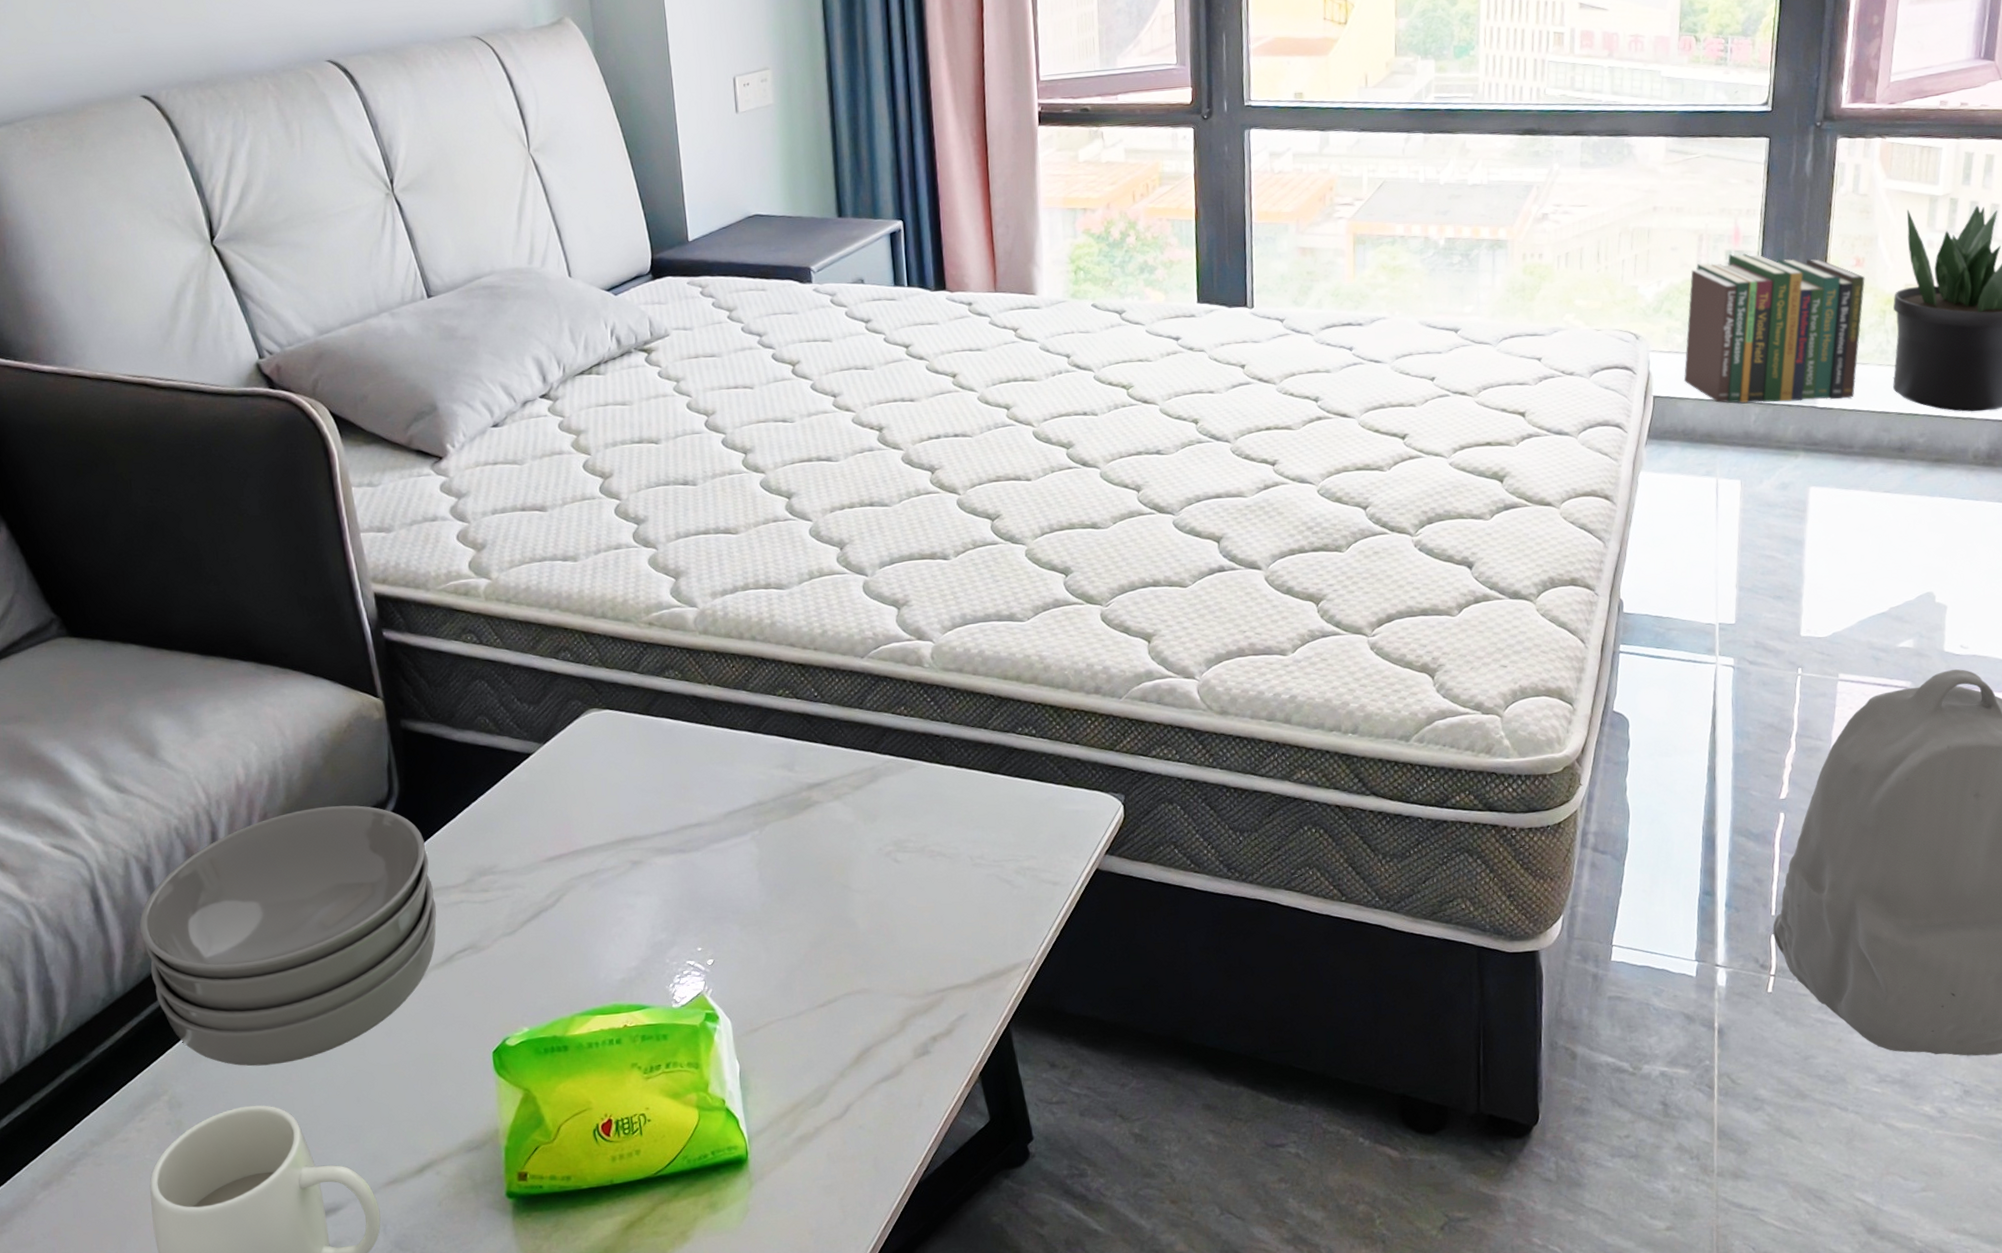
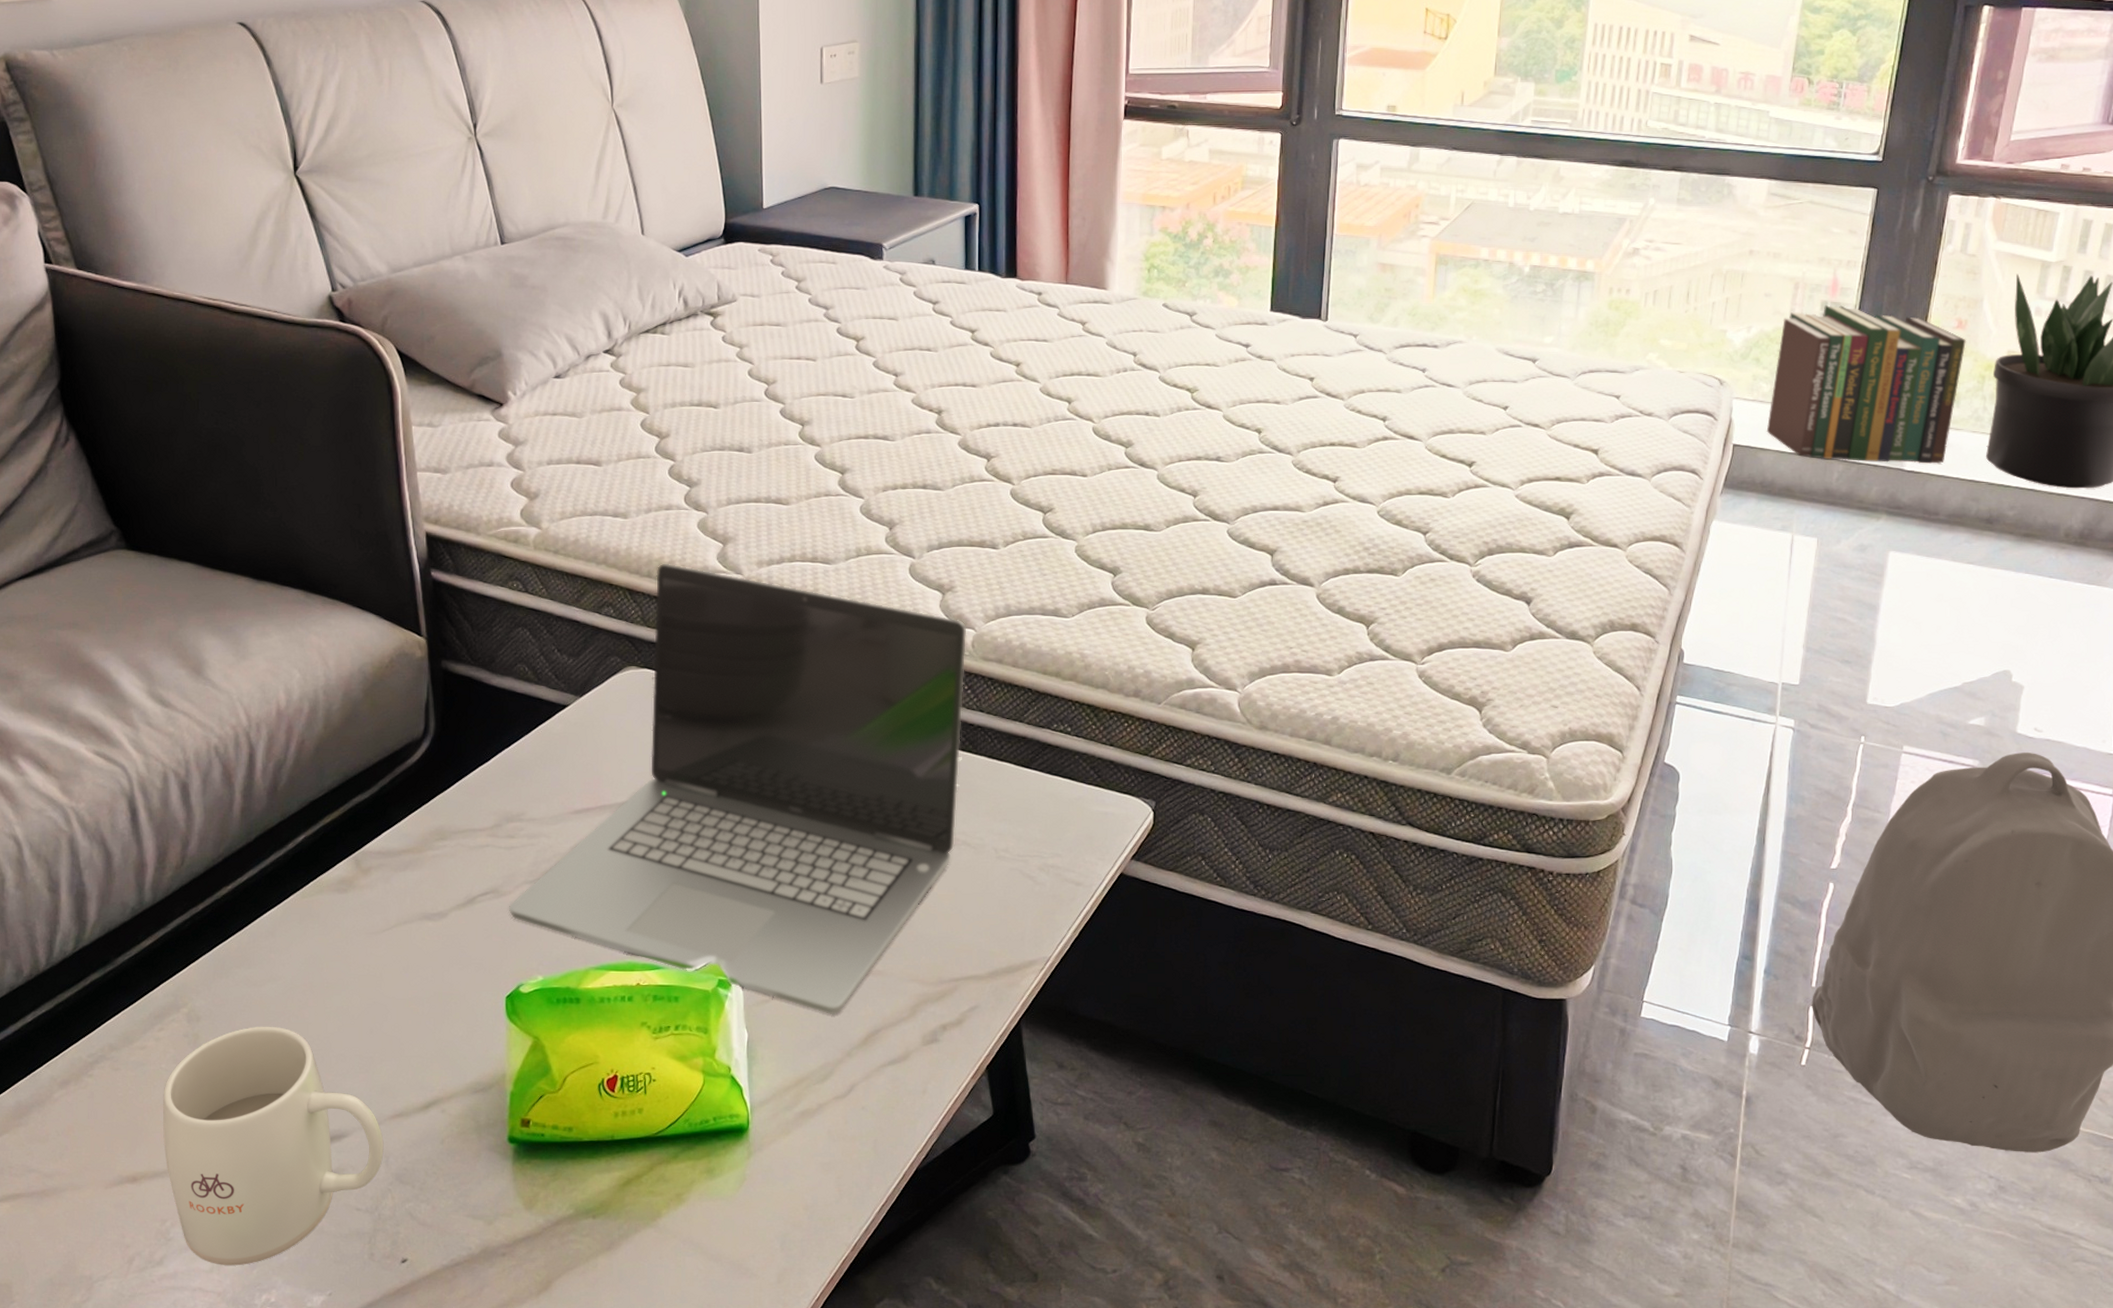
bowl: present [139,805,437,1067] -> none [173,739,462,988]
laptop: none [488,602,930,1038] -> present [508,563,967,1015]

